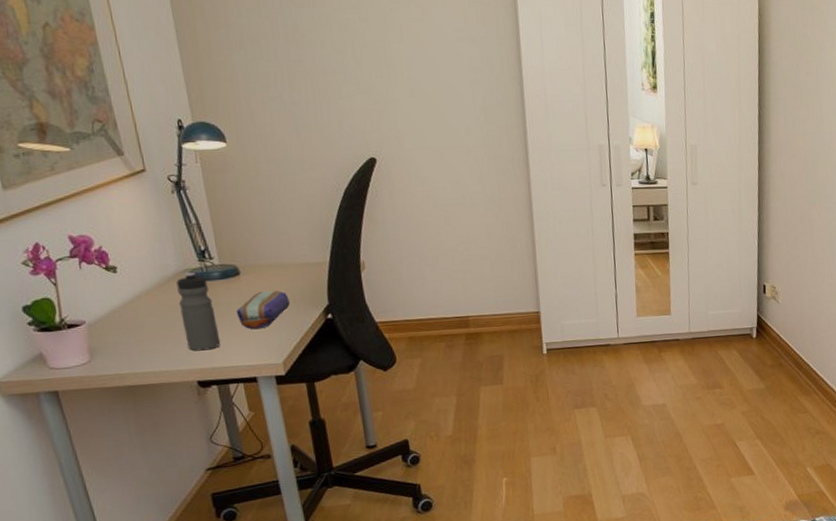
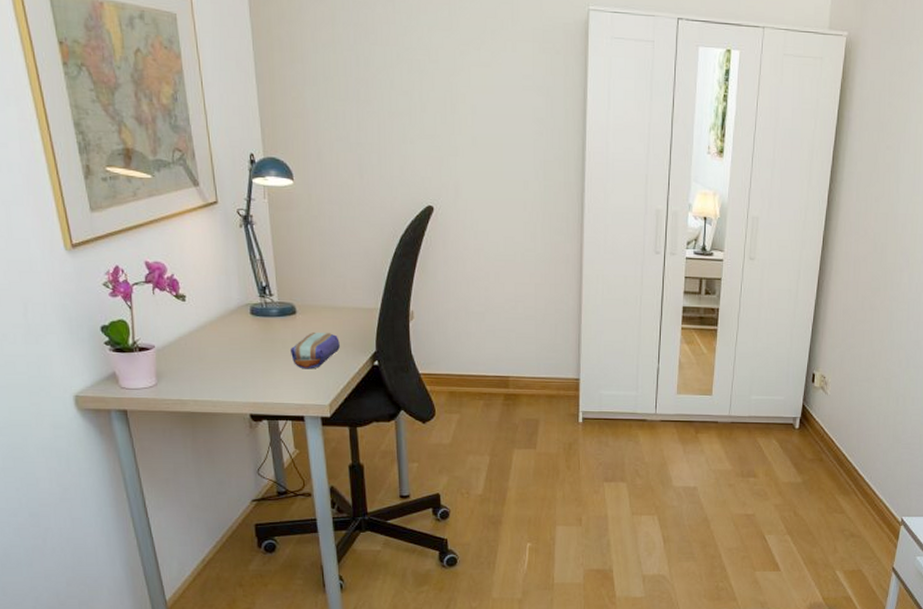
water bottle: present [176,272,221,351] -> none [238,307,274,385]

